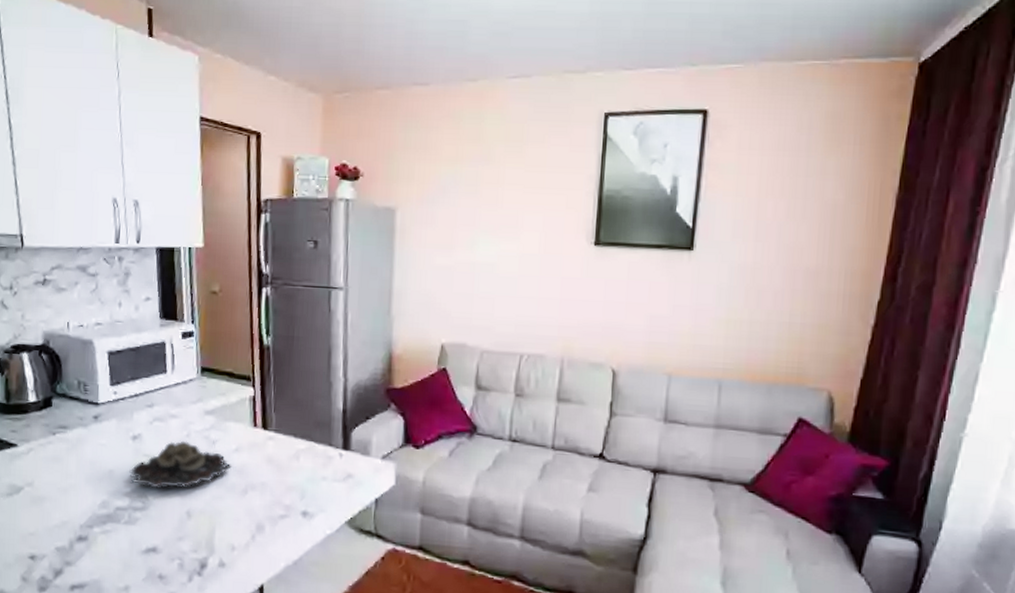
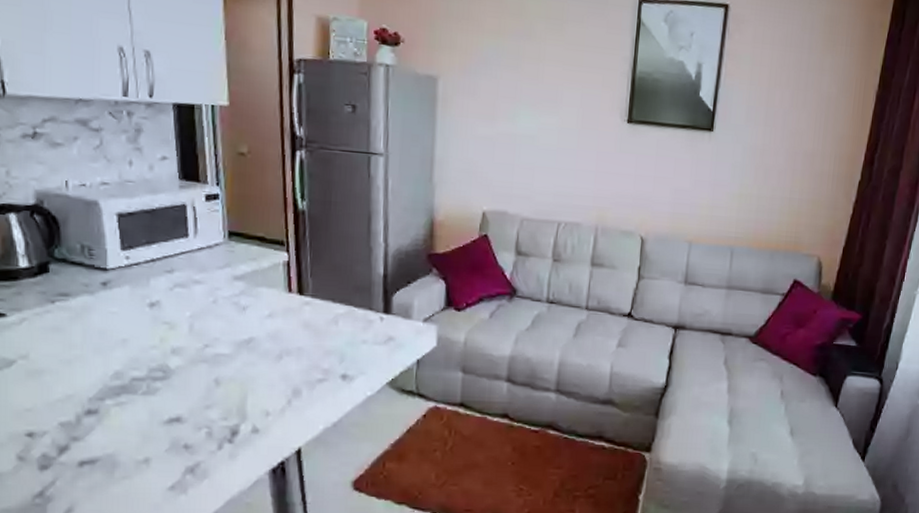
succulent plant: present [129,440,230,488] -> none [146,307,263,357]

